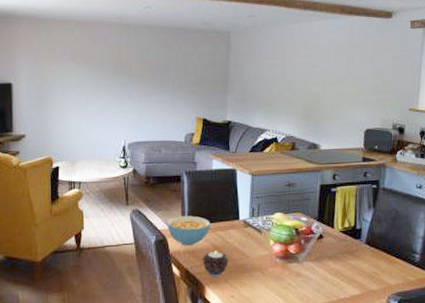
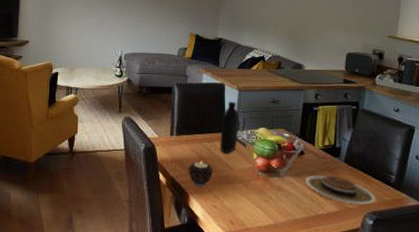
cereal bowl: present [167,215,211,246] -> none [156,126,198,155]
bottle: none [234,187,255,241] -> present [220,101,240,153]
plate: none [326,258,400,287] -> present [306,175,376,205]

